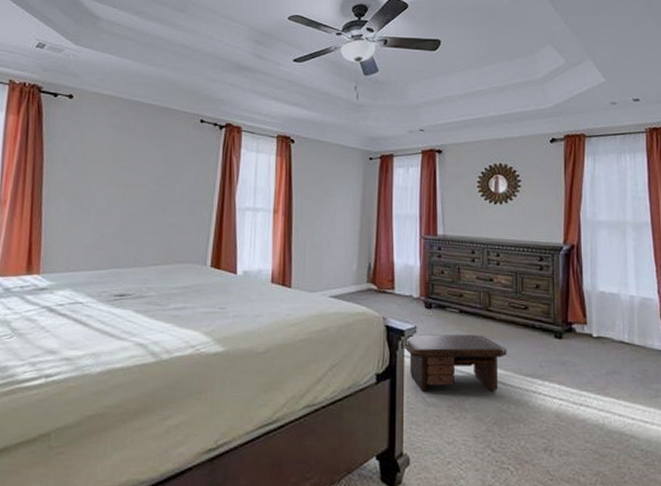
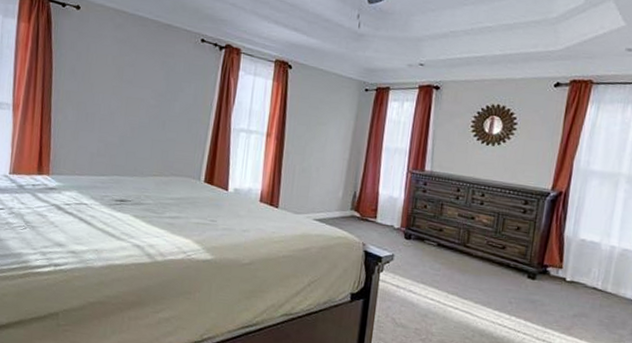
ottoman: present [403,333,507,391] -> none [379,261,480,320]

